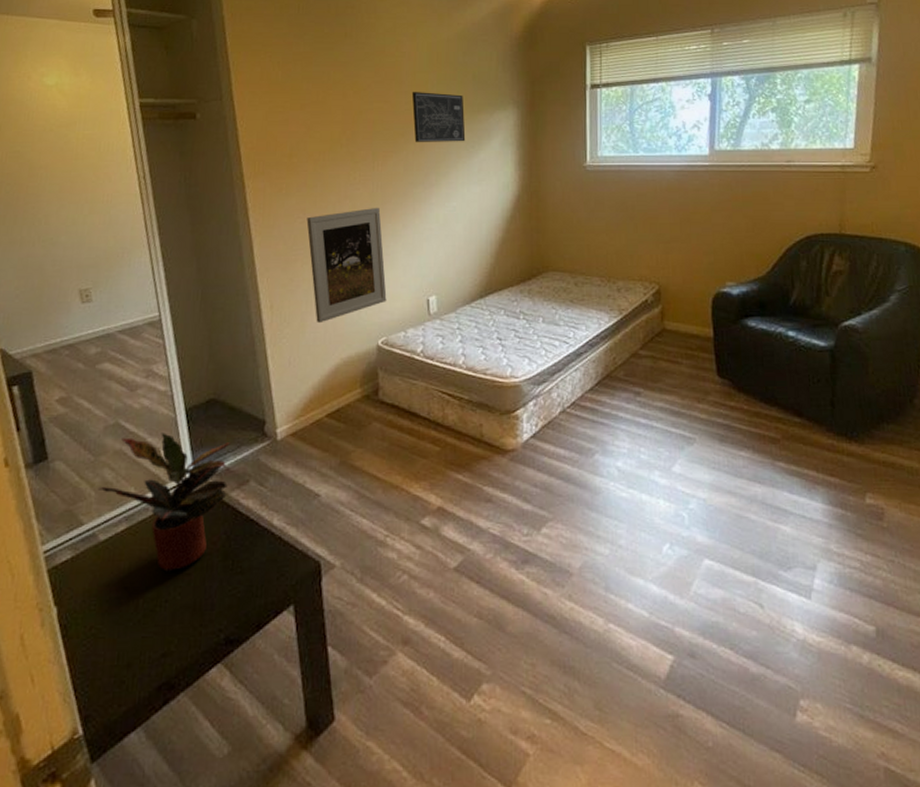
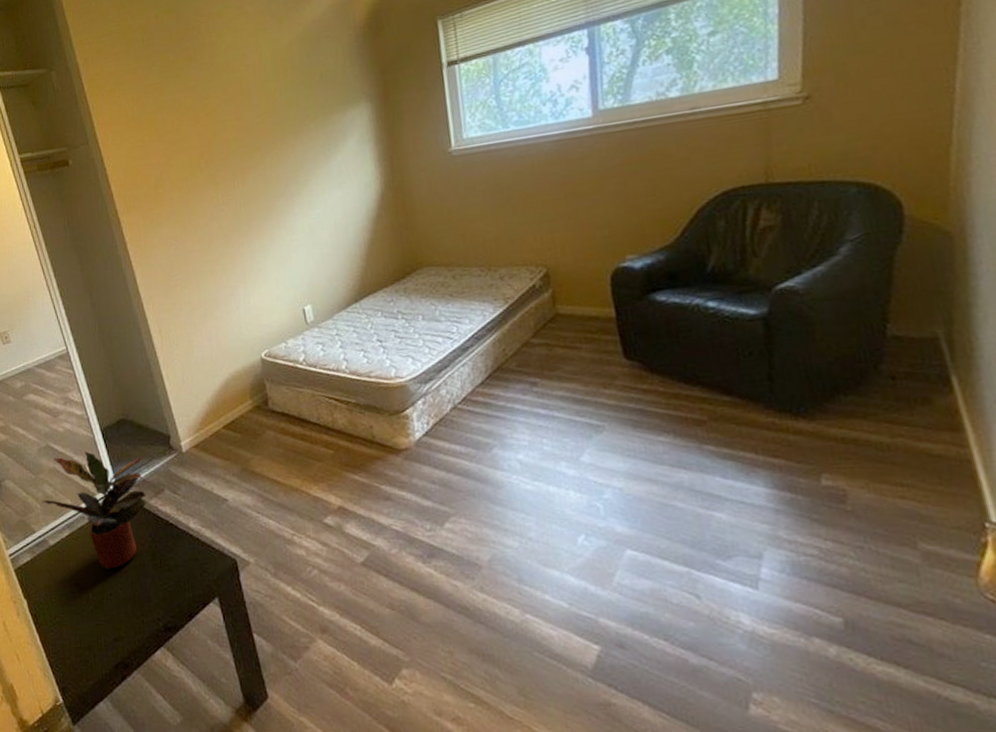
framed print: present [306,207,387,324] -> none [179,224,264,343]
wall art: present [411,92,466,142] -> none [261,98,321,155]

